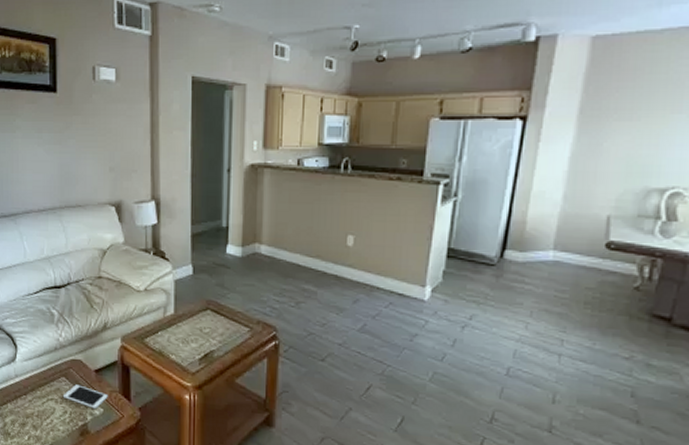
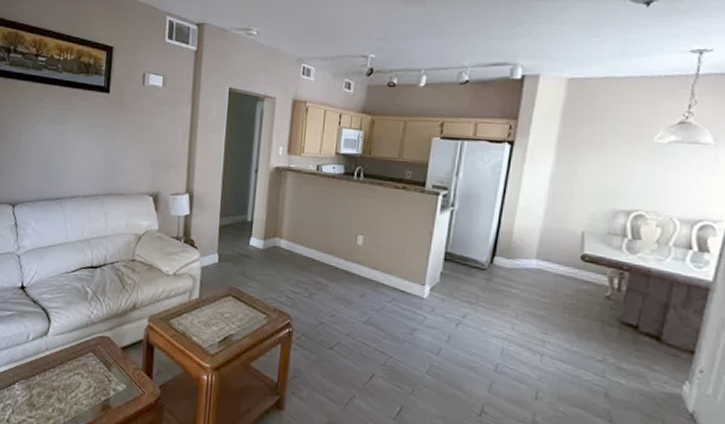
cell phone: present [62,384,108,410] -> none [88,360,132,386]

